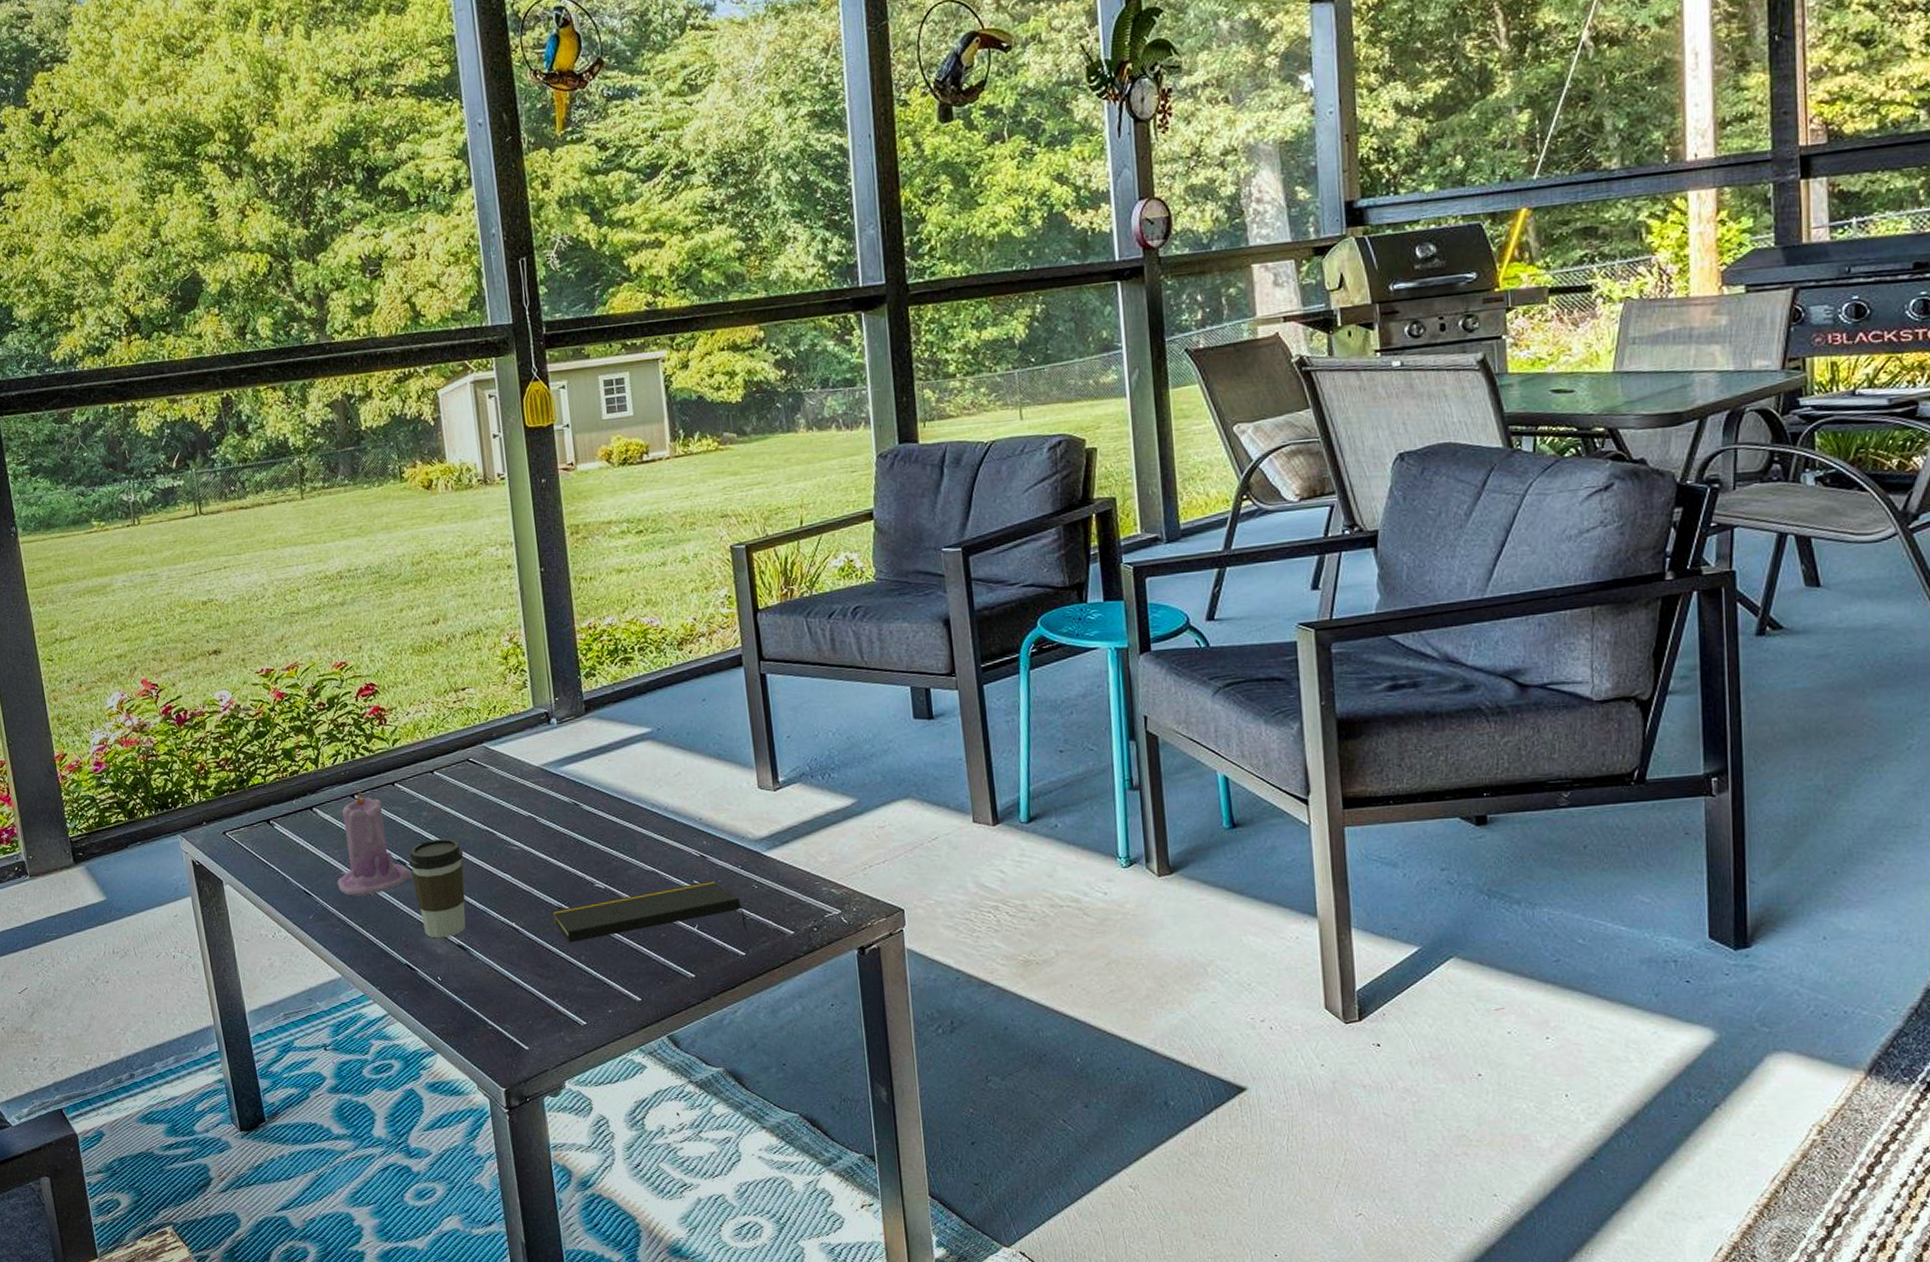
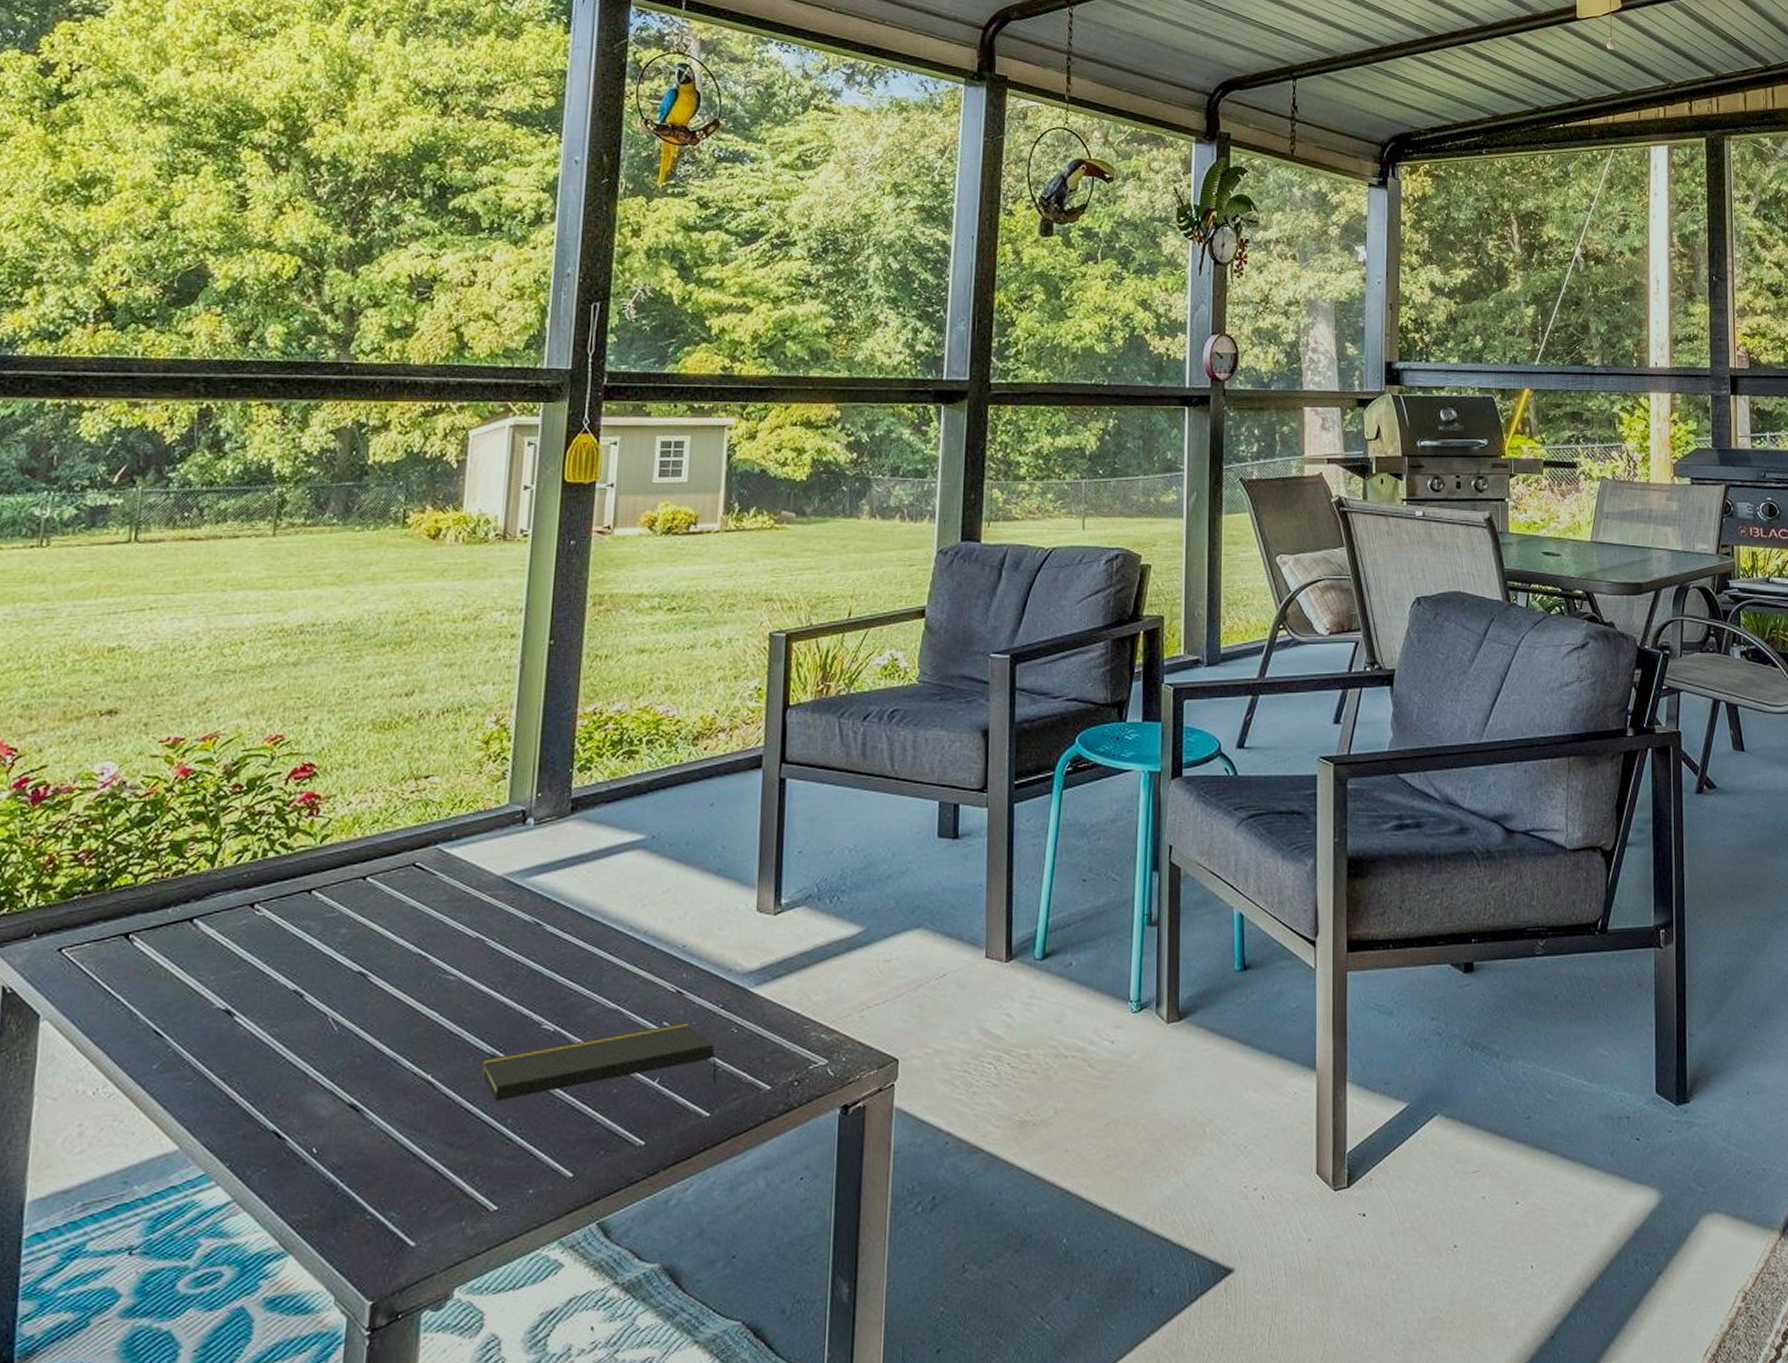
candle: present [337,789,413,896] -> none [203,897,310,1038]
coffee cup: present [408,838,466,939] -> none [307,962,384,1096]

